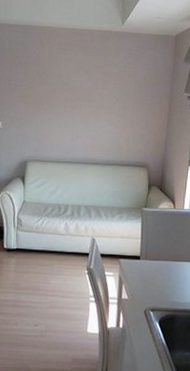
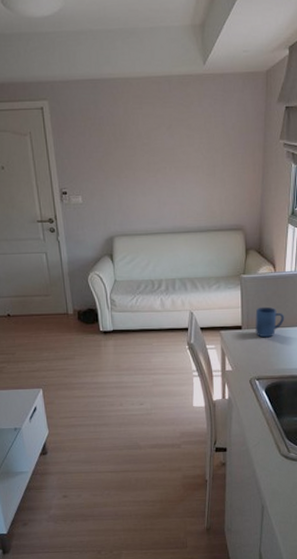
mug: none [153,240,182,270] -> present [255,306,285,338]

